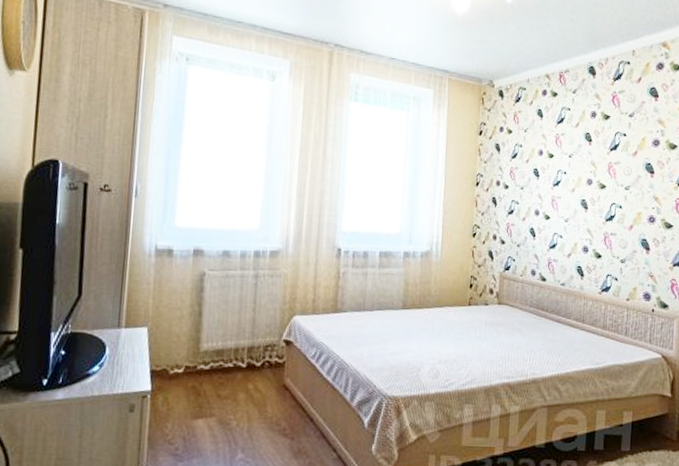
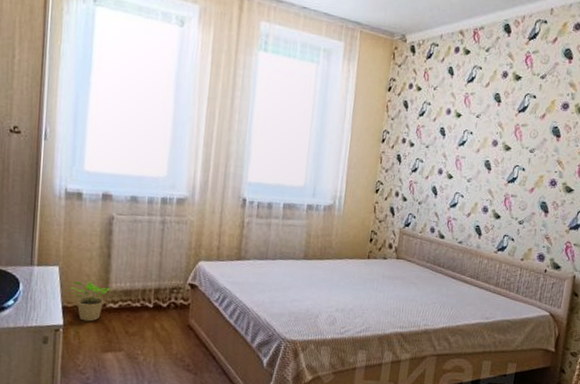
potted plant: none [158,341,202,386] -> present [69,280,111,322]

